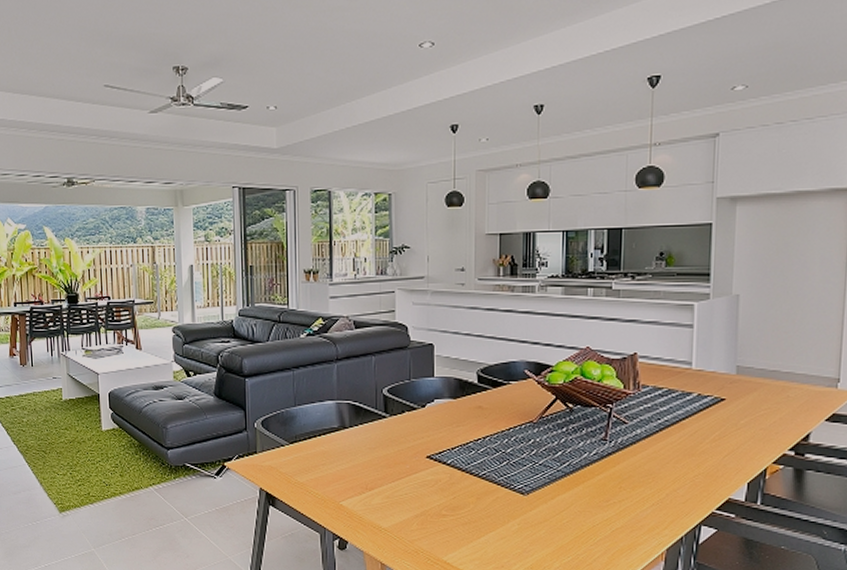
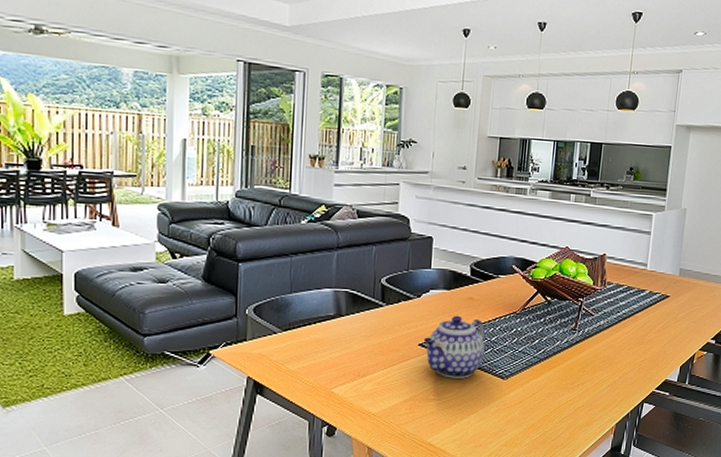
teapot: none [431,425,499,493] -> present [423,315,486,378]

